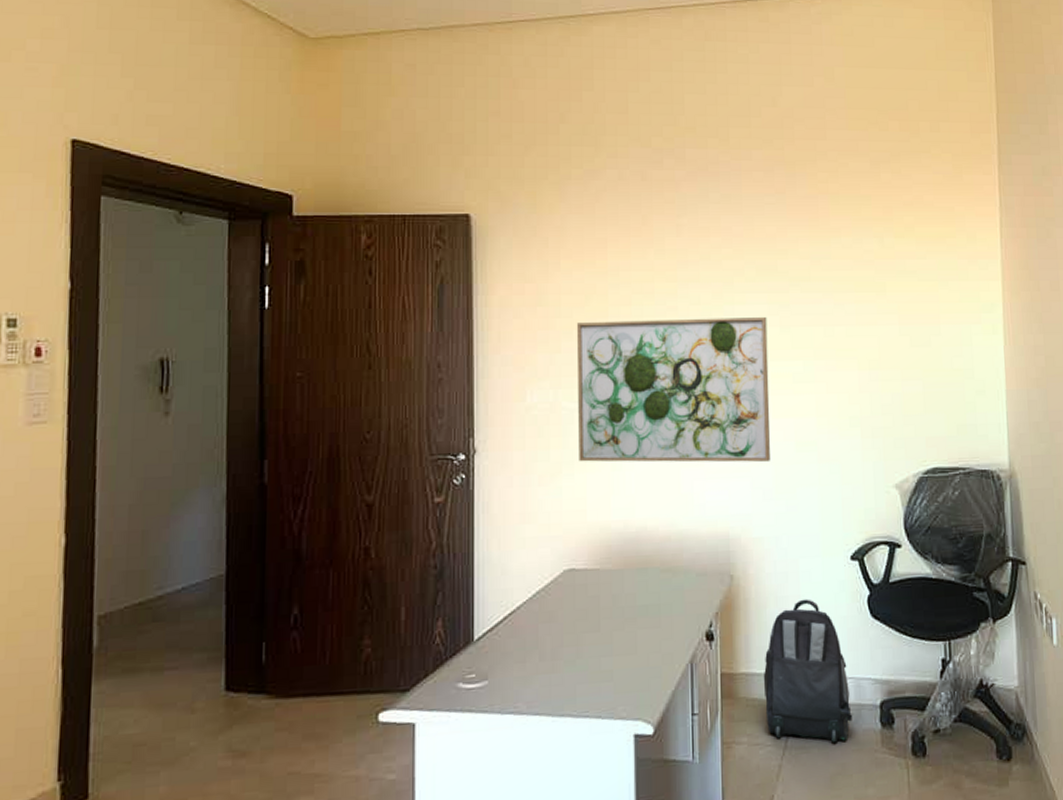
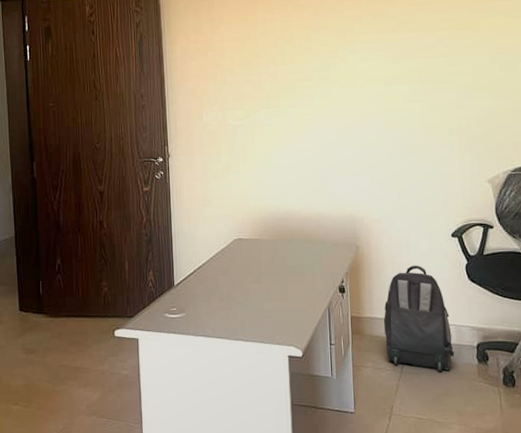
wall art: present [576,316,771,463] -> none [236,52,386,163]

